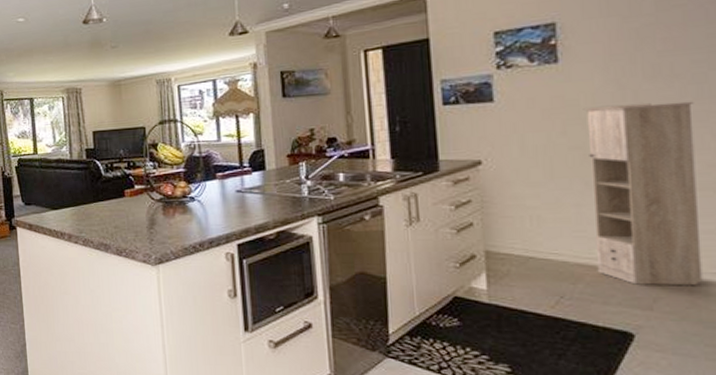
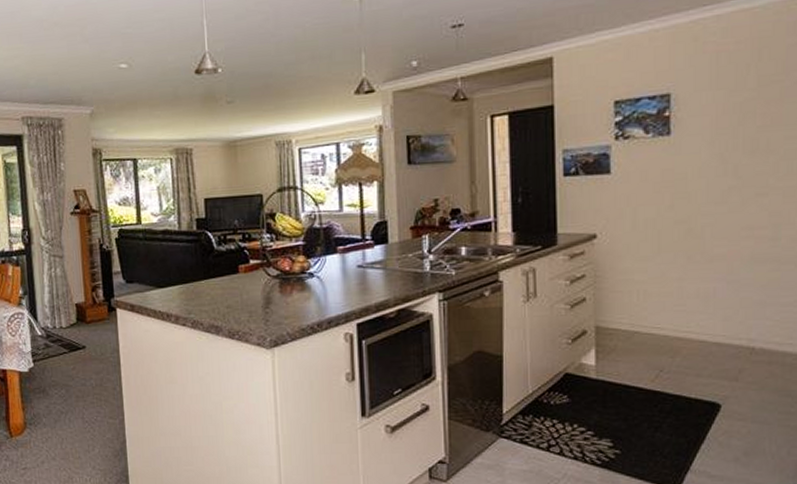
storage cabinet: present [583,101,703,286] -> none [689,177,785,357]

